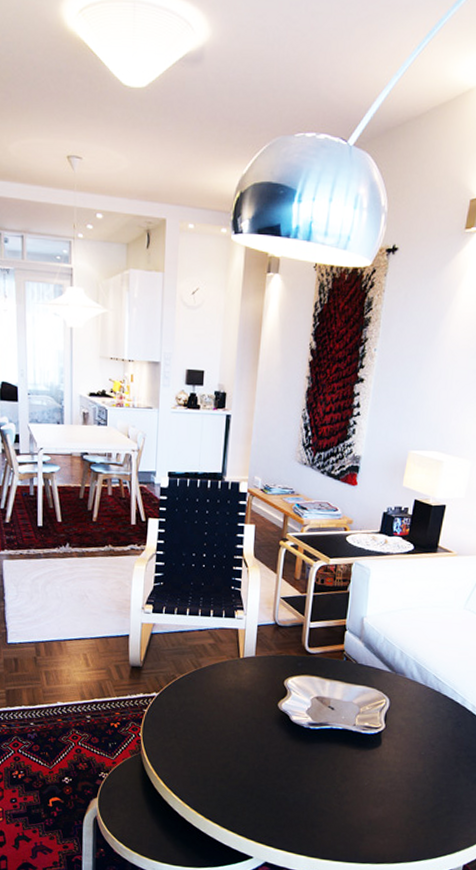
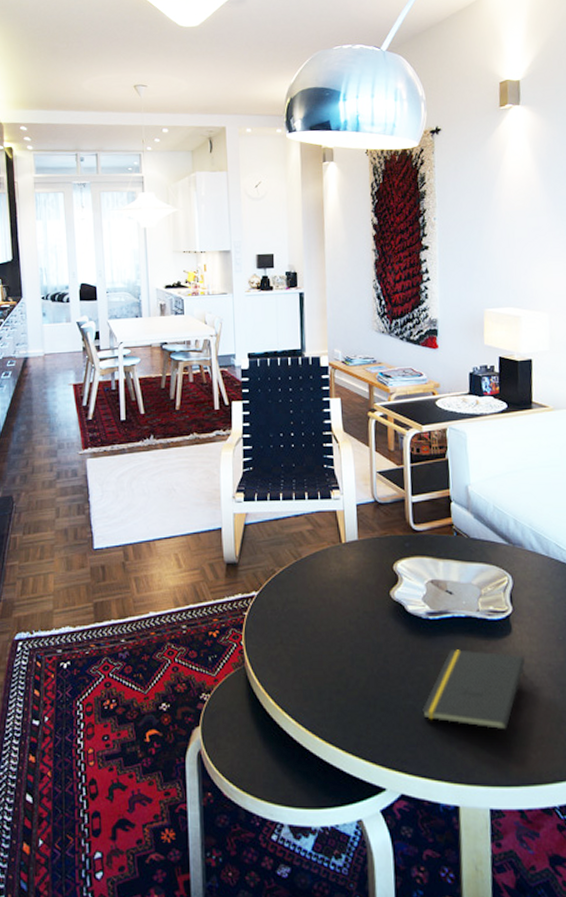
notepad: none [292,755,389,821] -> present [422,649,526,730]

